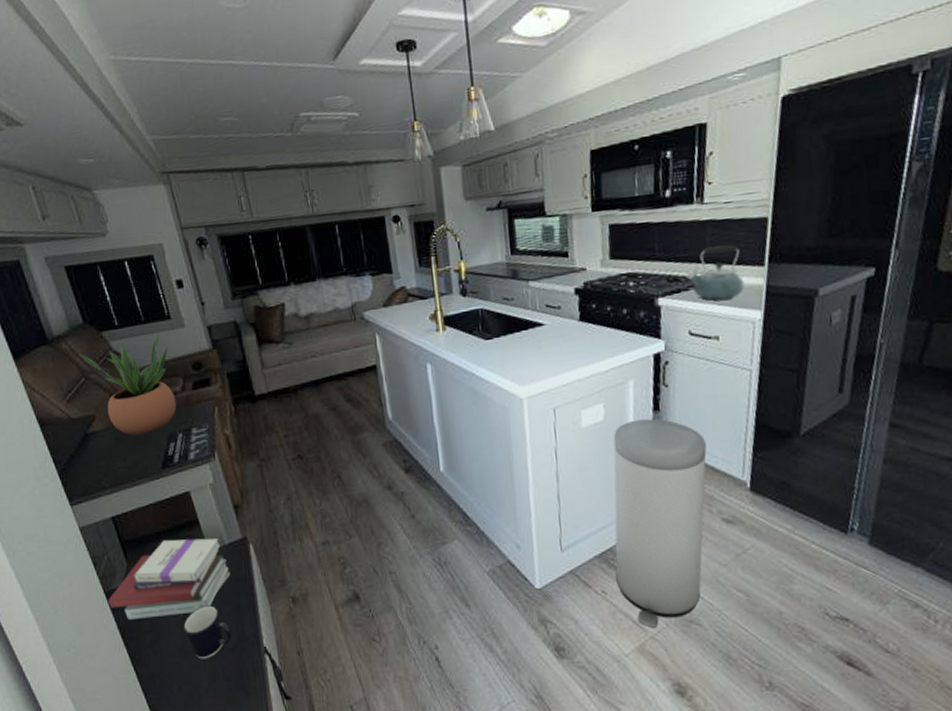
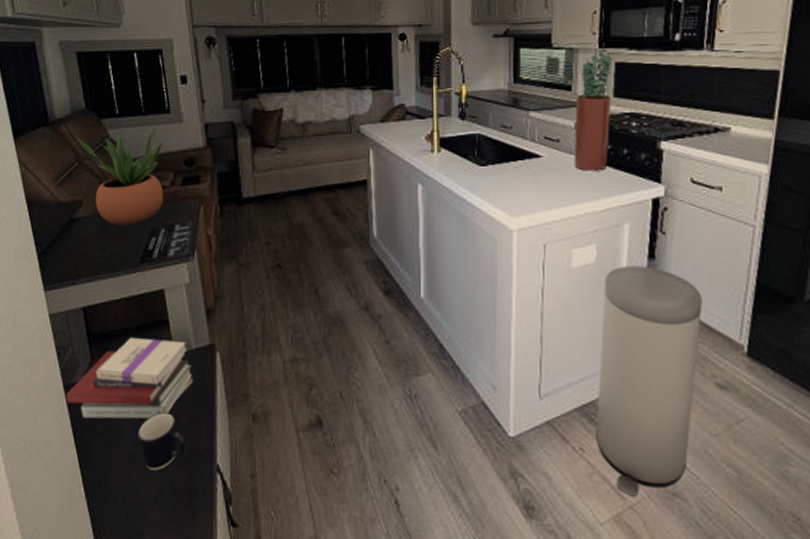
vase: none [573,205,609,335] -> present [573,42,613,171]
kettle: present [686,245,745,301] -> none [691,94,752,151]

